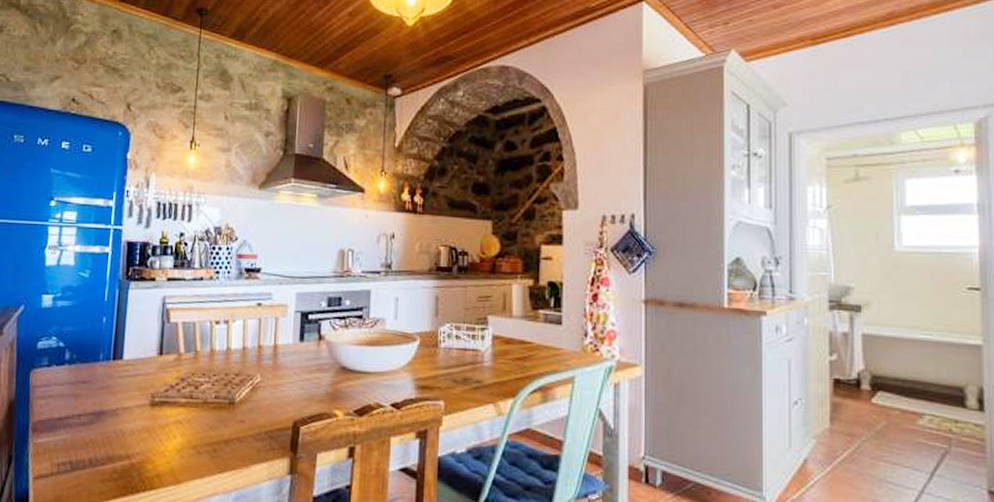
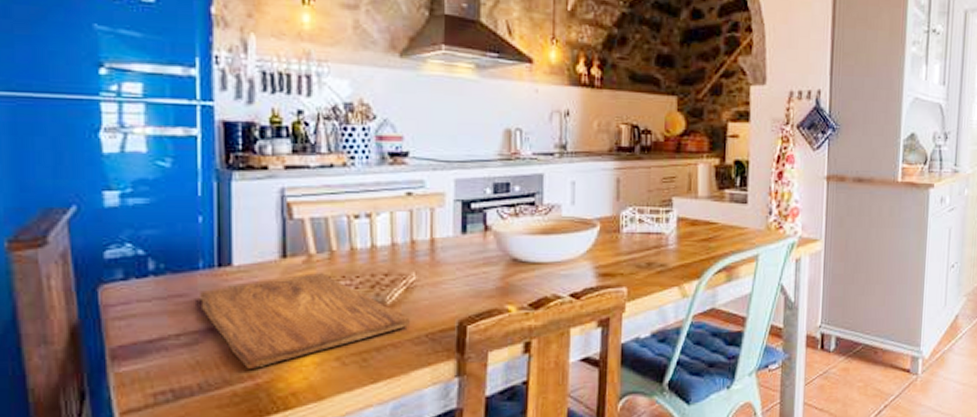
cutting board: none [98,369,253,451] -> present [200,273,410,370]

